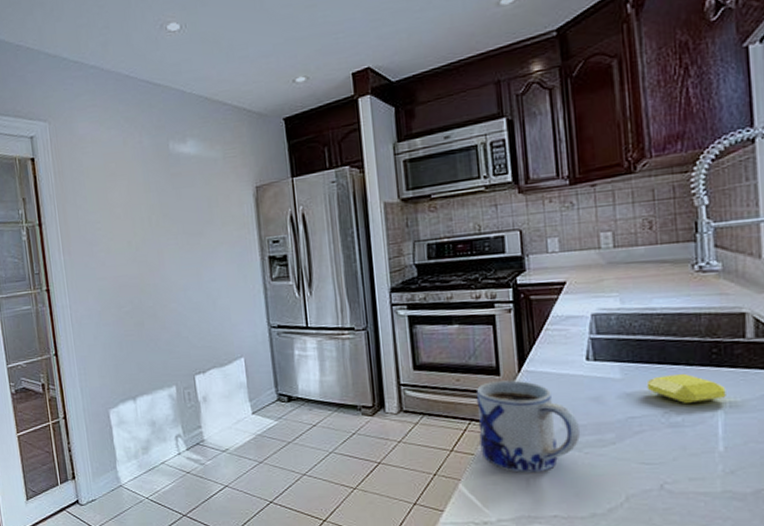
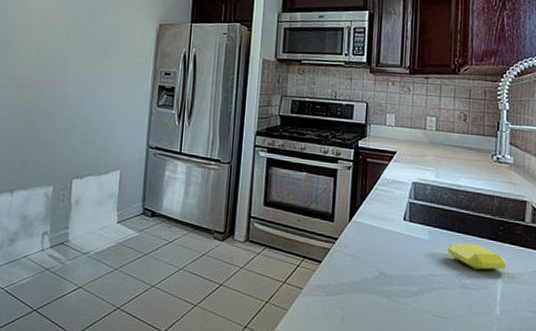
mug: present [476,380,581,473] -> none [308,226,392,313]

